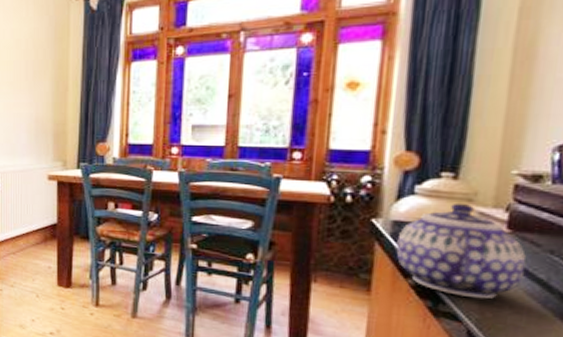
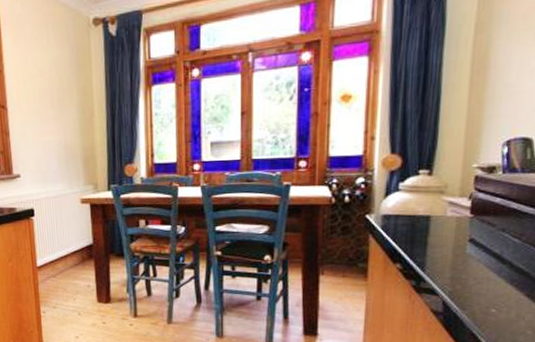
teapot: present [396,202,527,300] -> none [386,195,485,275]

